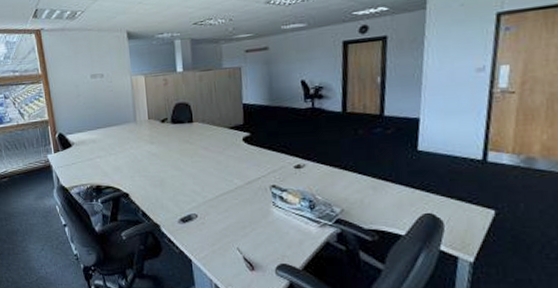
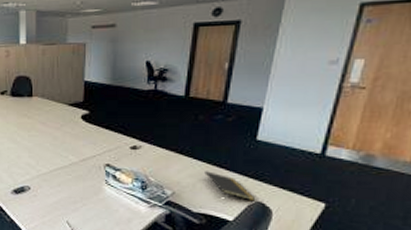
notepad: none [371,185,426,214] -> present [204,171,256,202]

